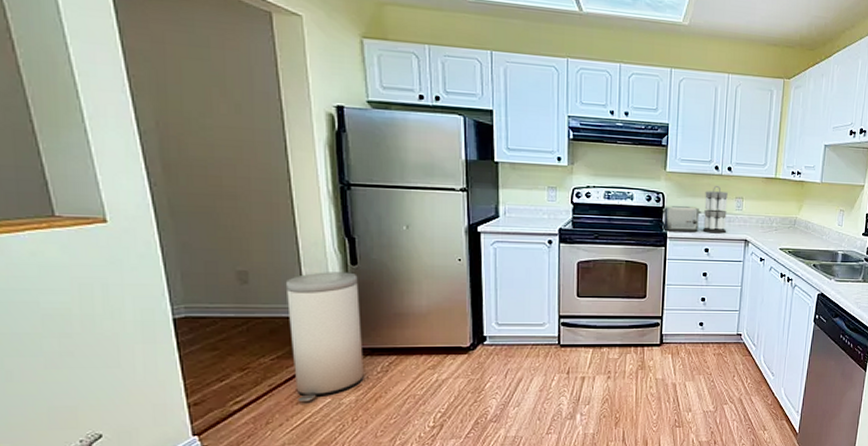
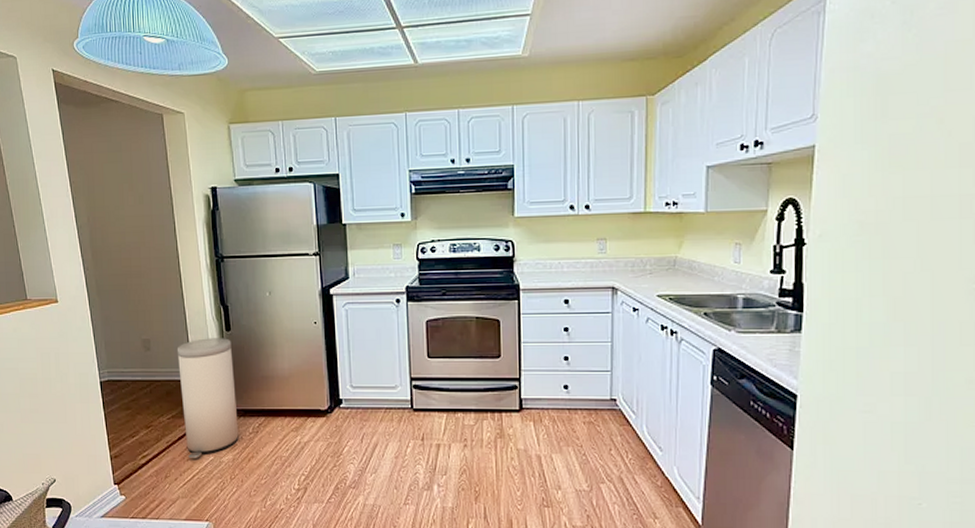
toaster: present [664,204,702,233] -> none [515,252,558,283]
spice rack: present [702,185,728,234] -> none [559,226,588,282]

